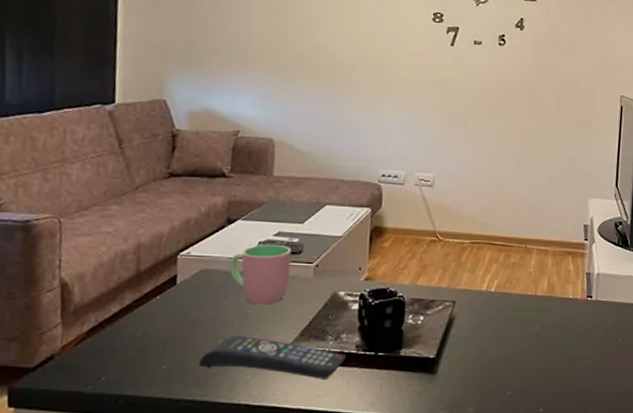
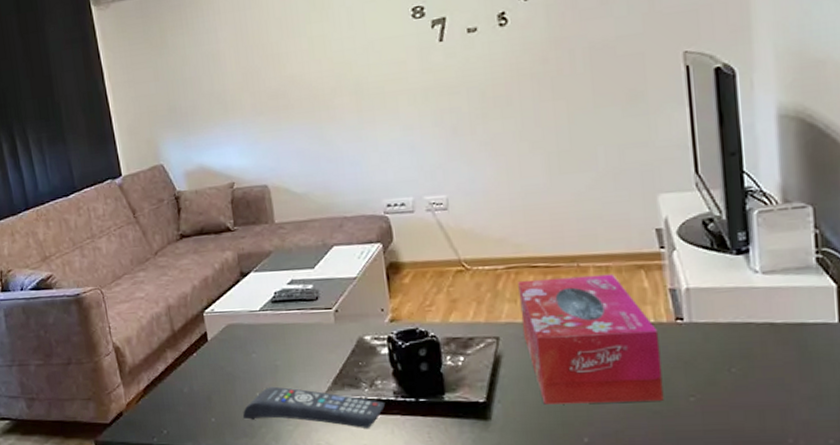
cup: present [229,244,292,305] -> none [251,292,311,356]
tissue box: none [475,254,574,362] -> present [518,274,664,405]

